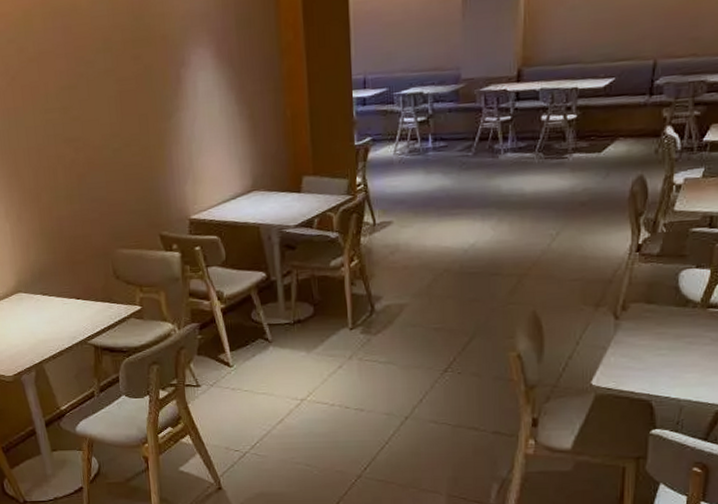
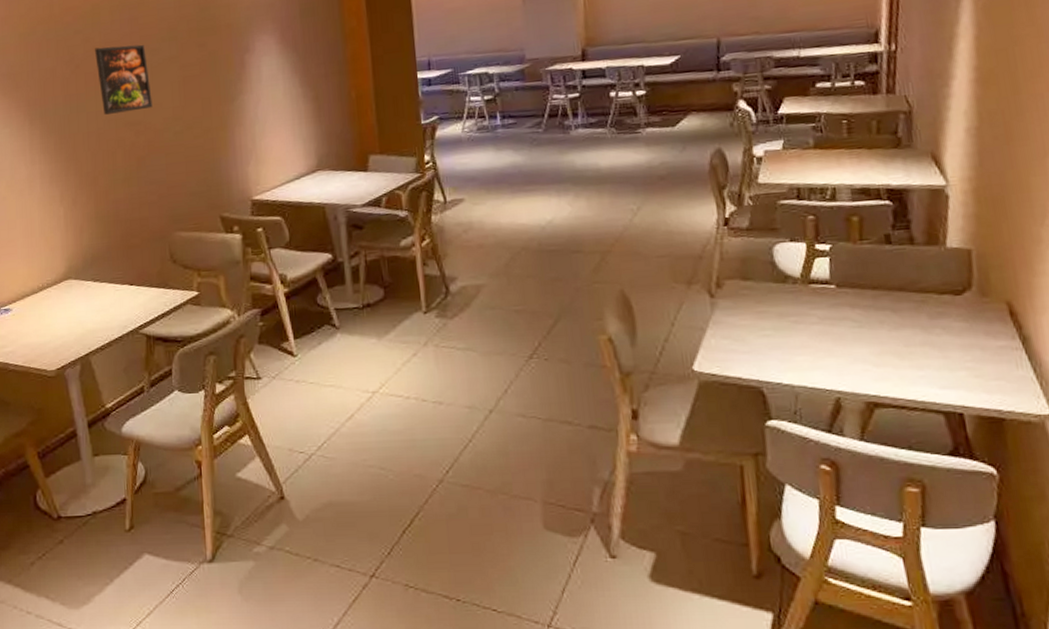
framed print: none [29,55,90,130] -> present [95,44,153,115]

